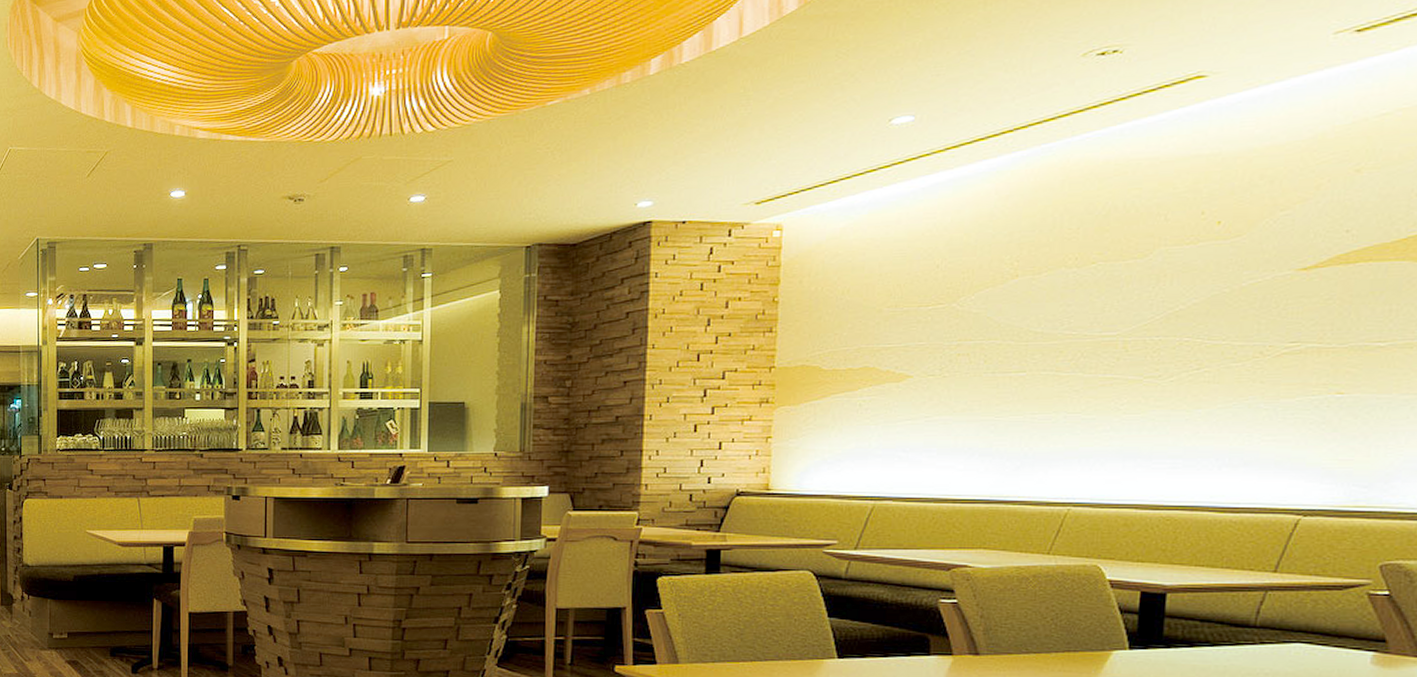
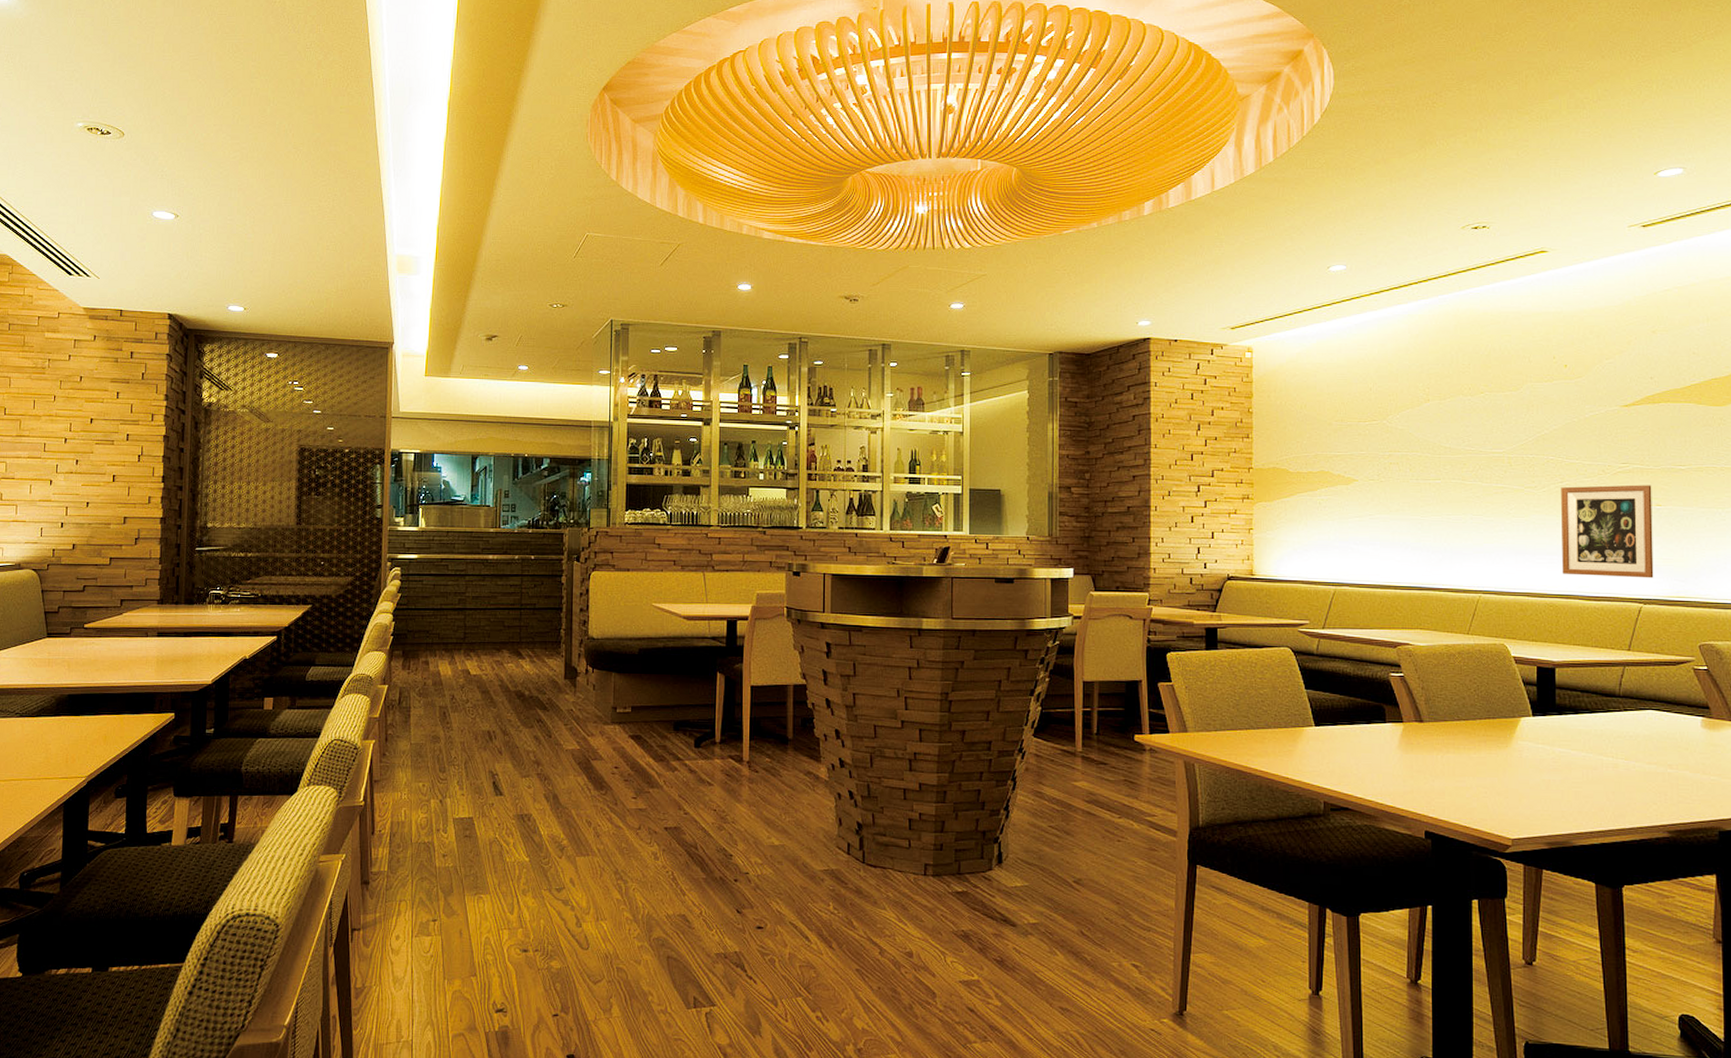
wall art: none [1188,368,1332,484] -> present [1561,484,1654,578]

